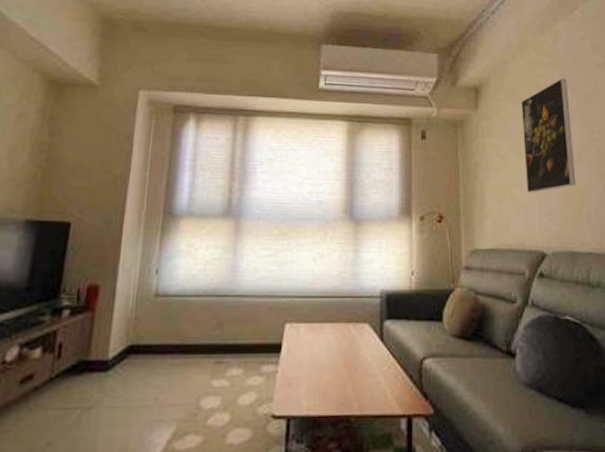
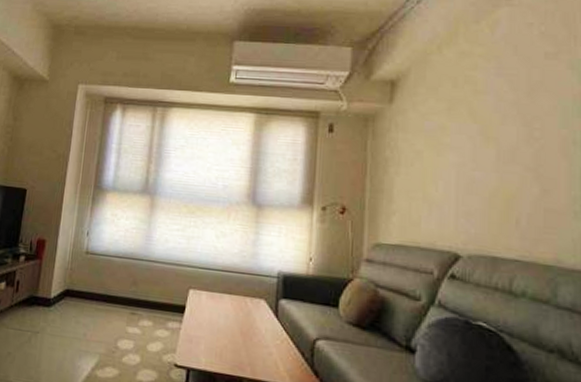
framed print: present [521,78,577,193] -> none [443,70,506,192]

